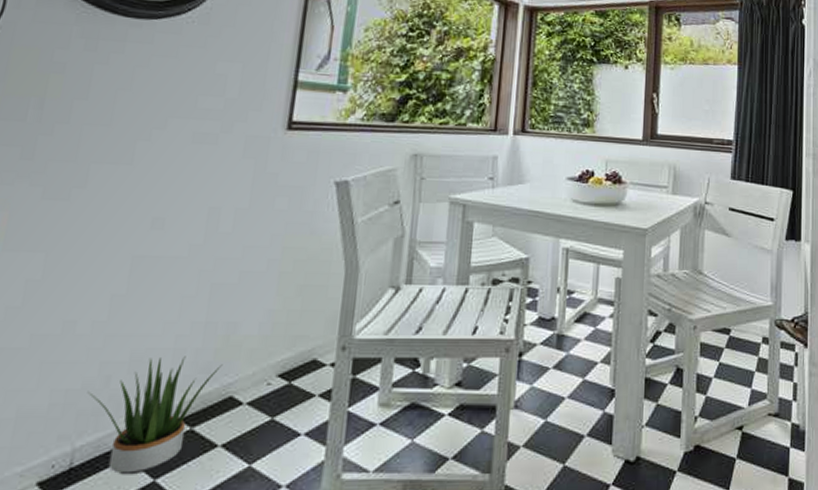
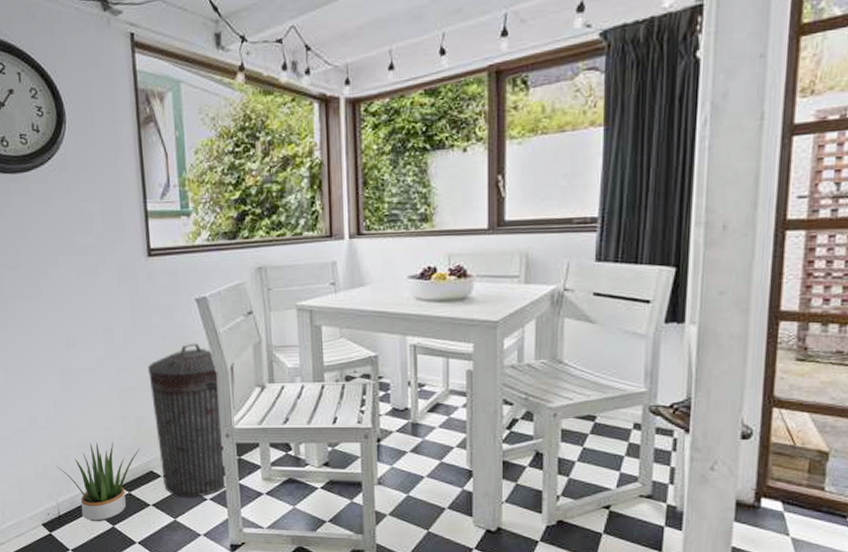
trash can: none [244,232,368,434] -> present [147,343,235,498]

